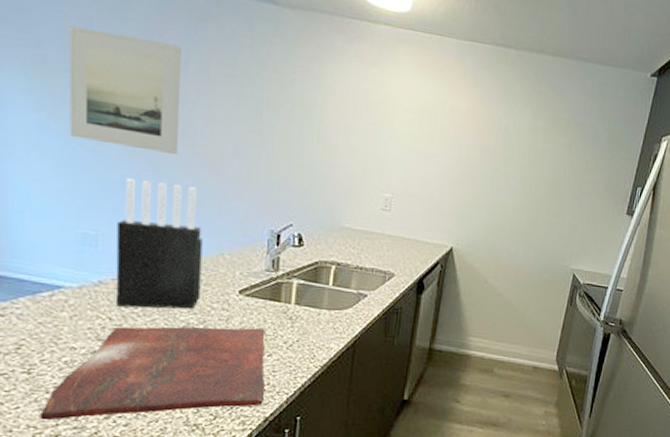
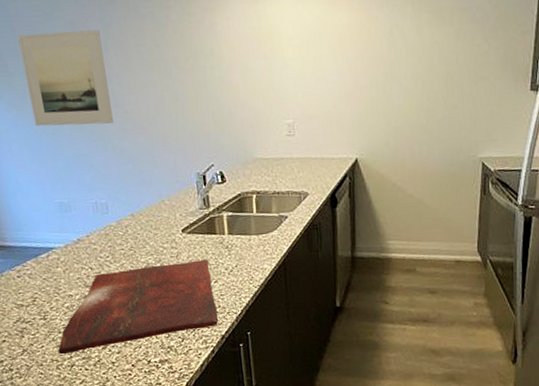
knife block: present [115,178,203,309] -> none [80,148,153,258]

